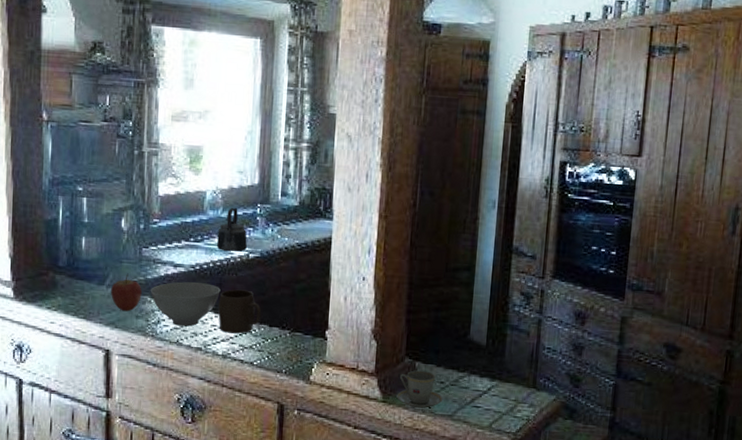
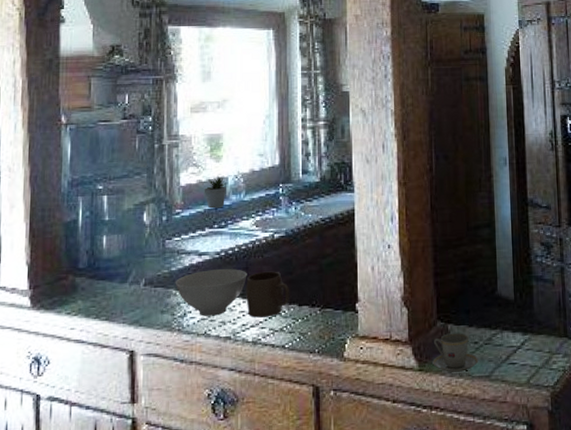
fruit: present [110,273,142,312] -> none [133,267,166,308]
potted plant: none [181,189,204,222] -> present [204,175,226,209]
kettle: present [217,207,247,251] -> none [241,189,271,234]

